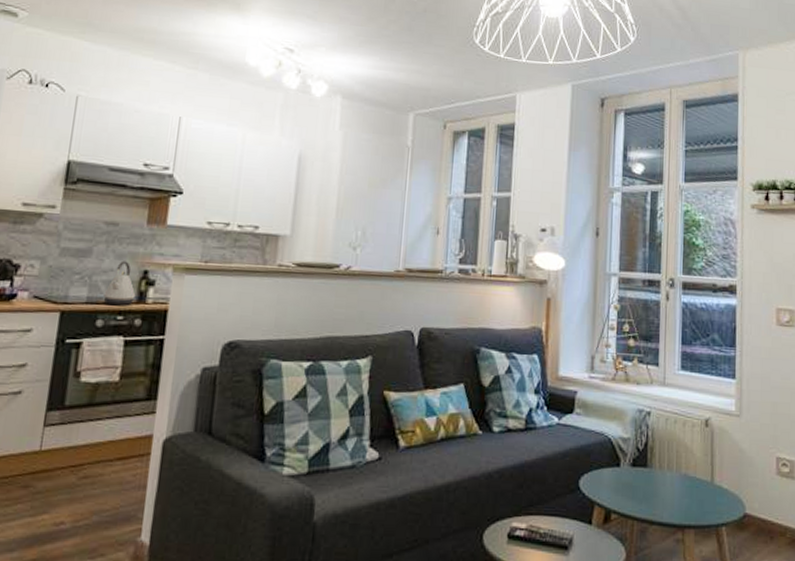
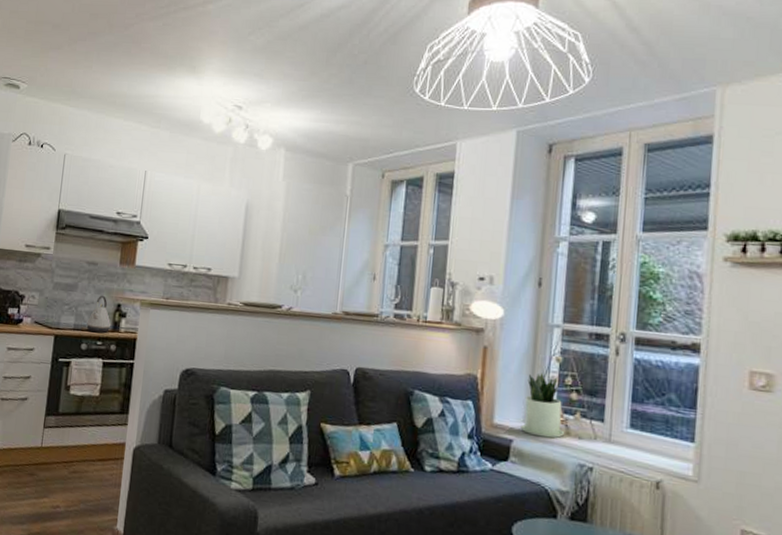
planter: none [584,321,624,386] -> present [520,373,564,438]

